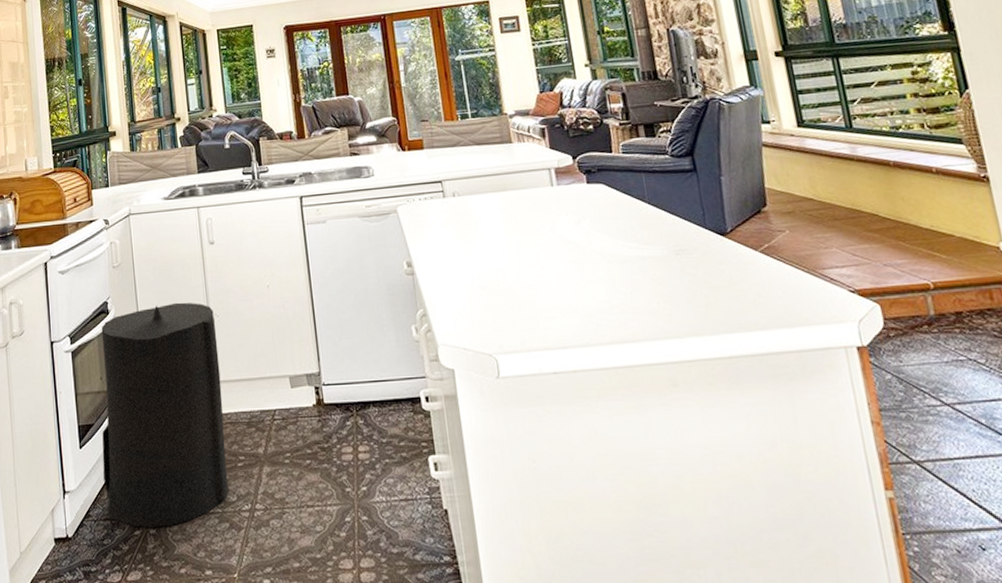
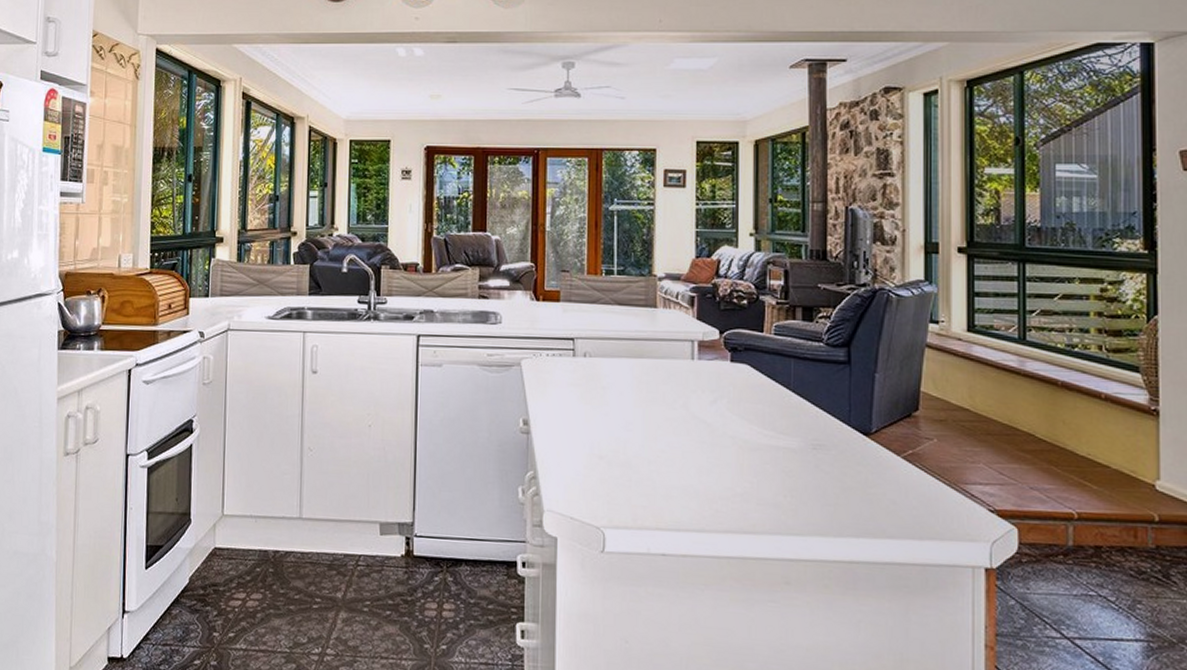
trash can: present [101,302,229,528] -> none [167,430,308,660]

